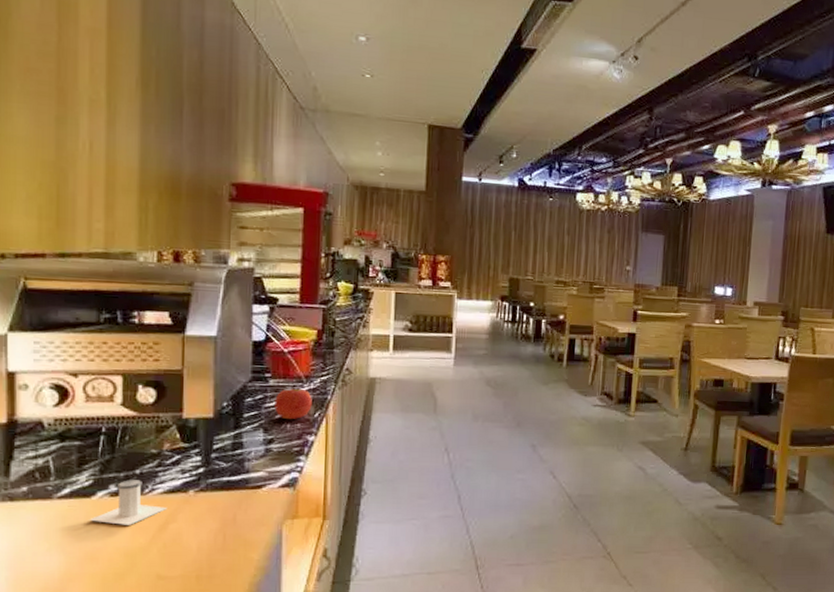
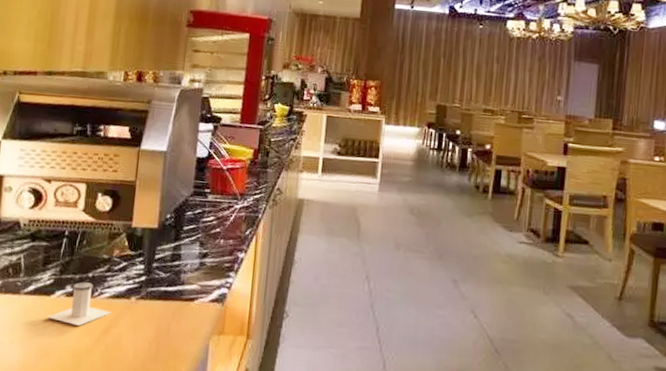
apple: present [275,387,312,420] -> none [211,203,245,236]

